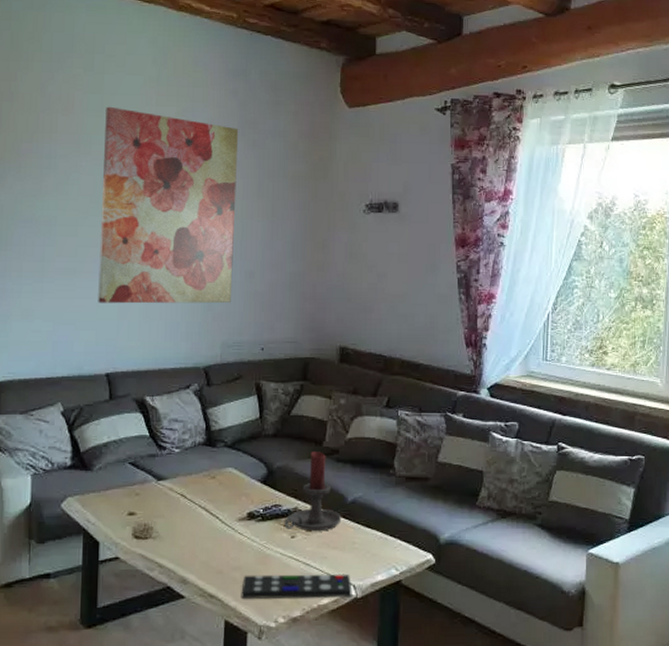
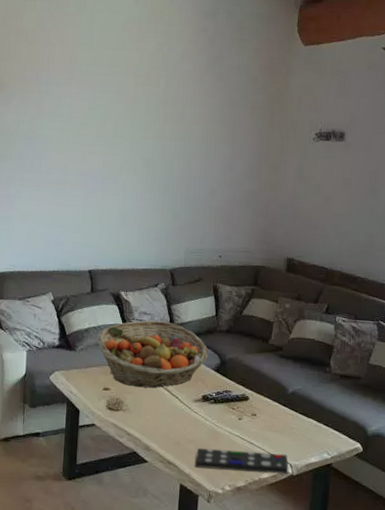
wall art: present [98,106,239,304] -> none [84,41,207,215]
fruit basket: none [119,428,253,509] -> present [98,320,209,388]
candle holder: present [284,452,342,532] -> none [233,347,283,416]

